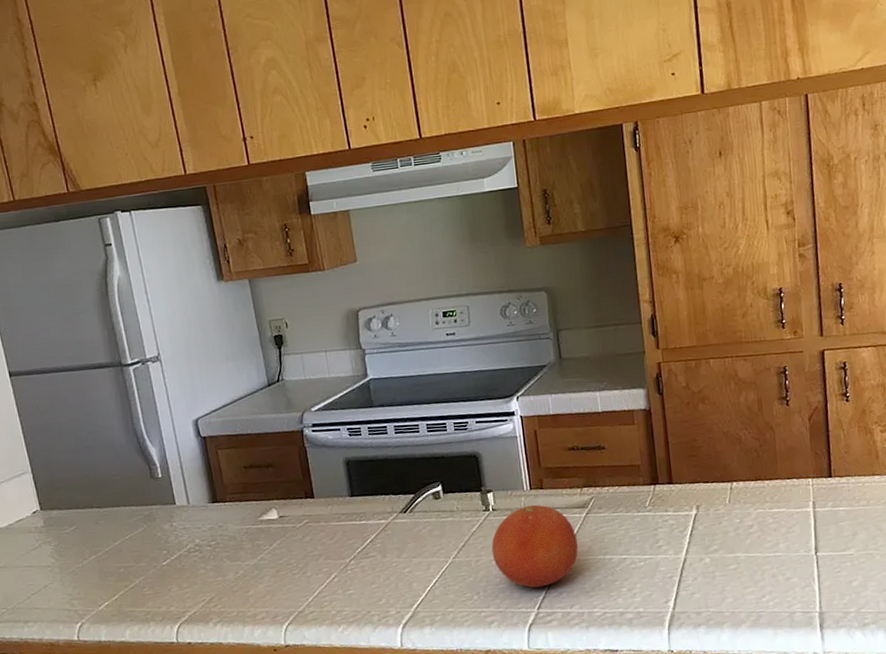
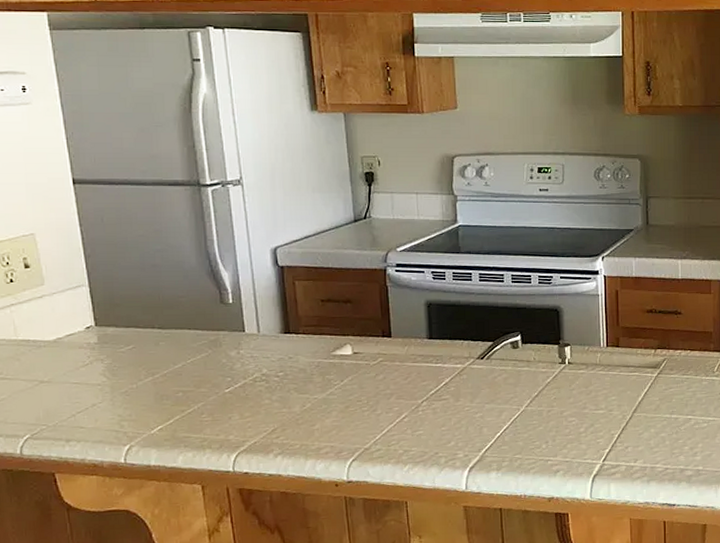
fruit: present [491,504,578,588] -> none [564,361,647,441]

